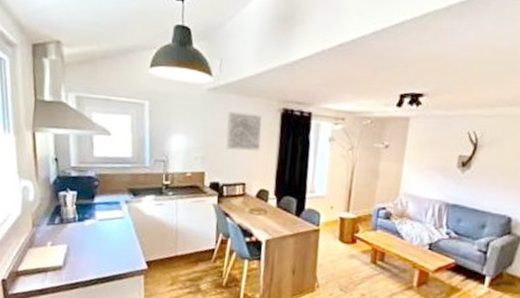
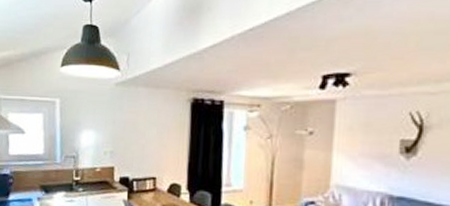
wall art: present [226,111,262,151] -> none [135,104,172,144]

